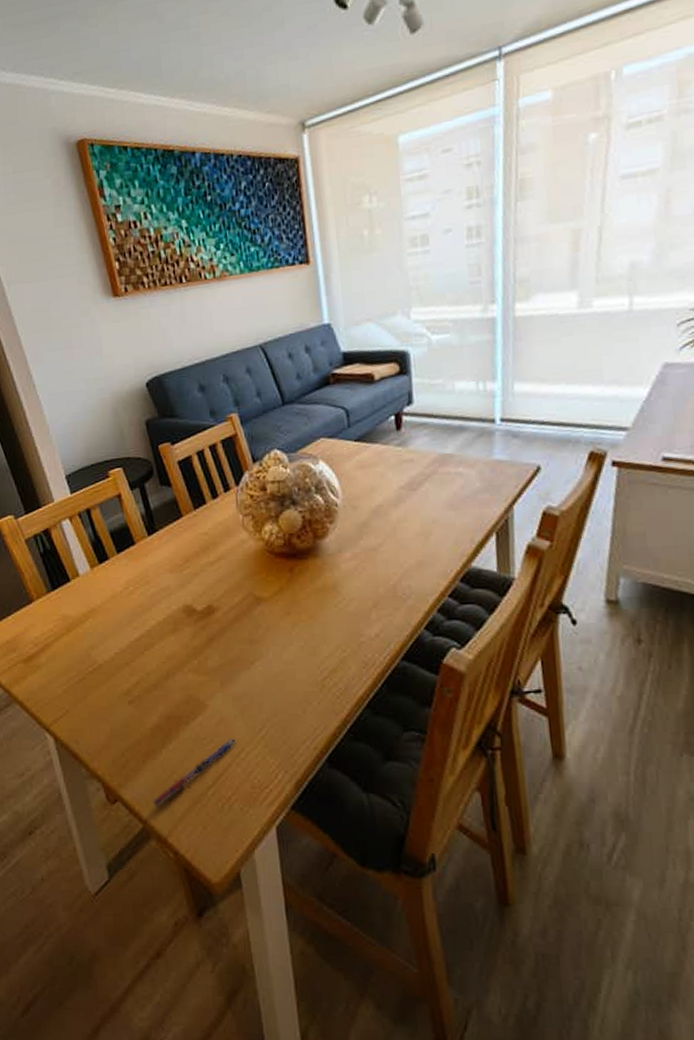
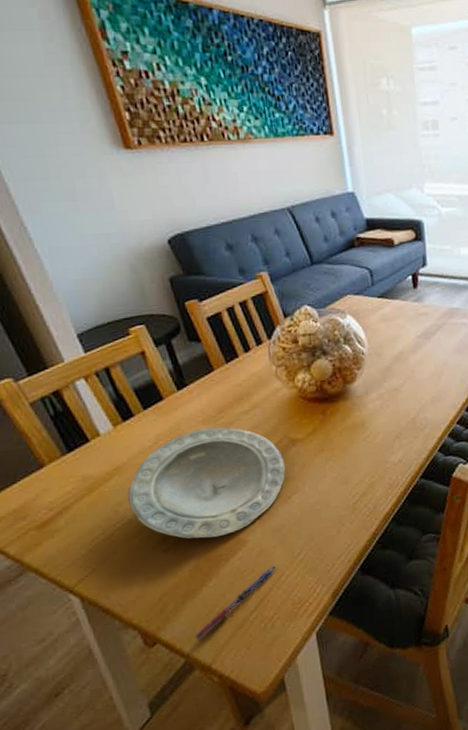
plate: none [99,577,249,697] -> present [127,427,286,539]

